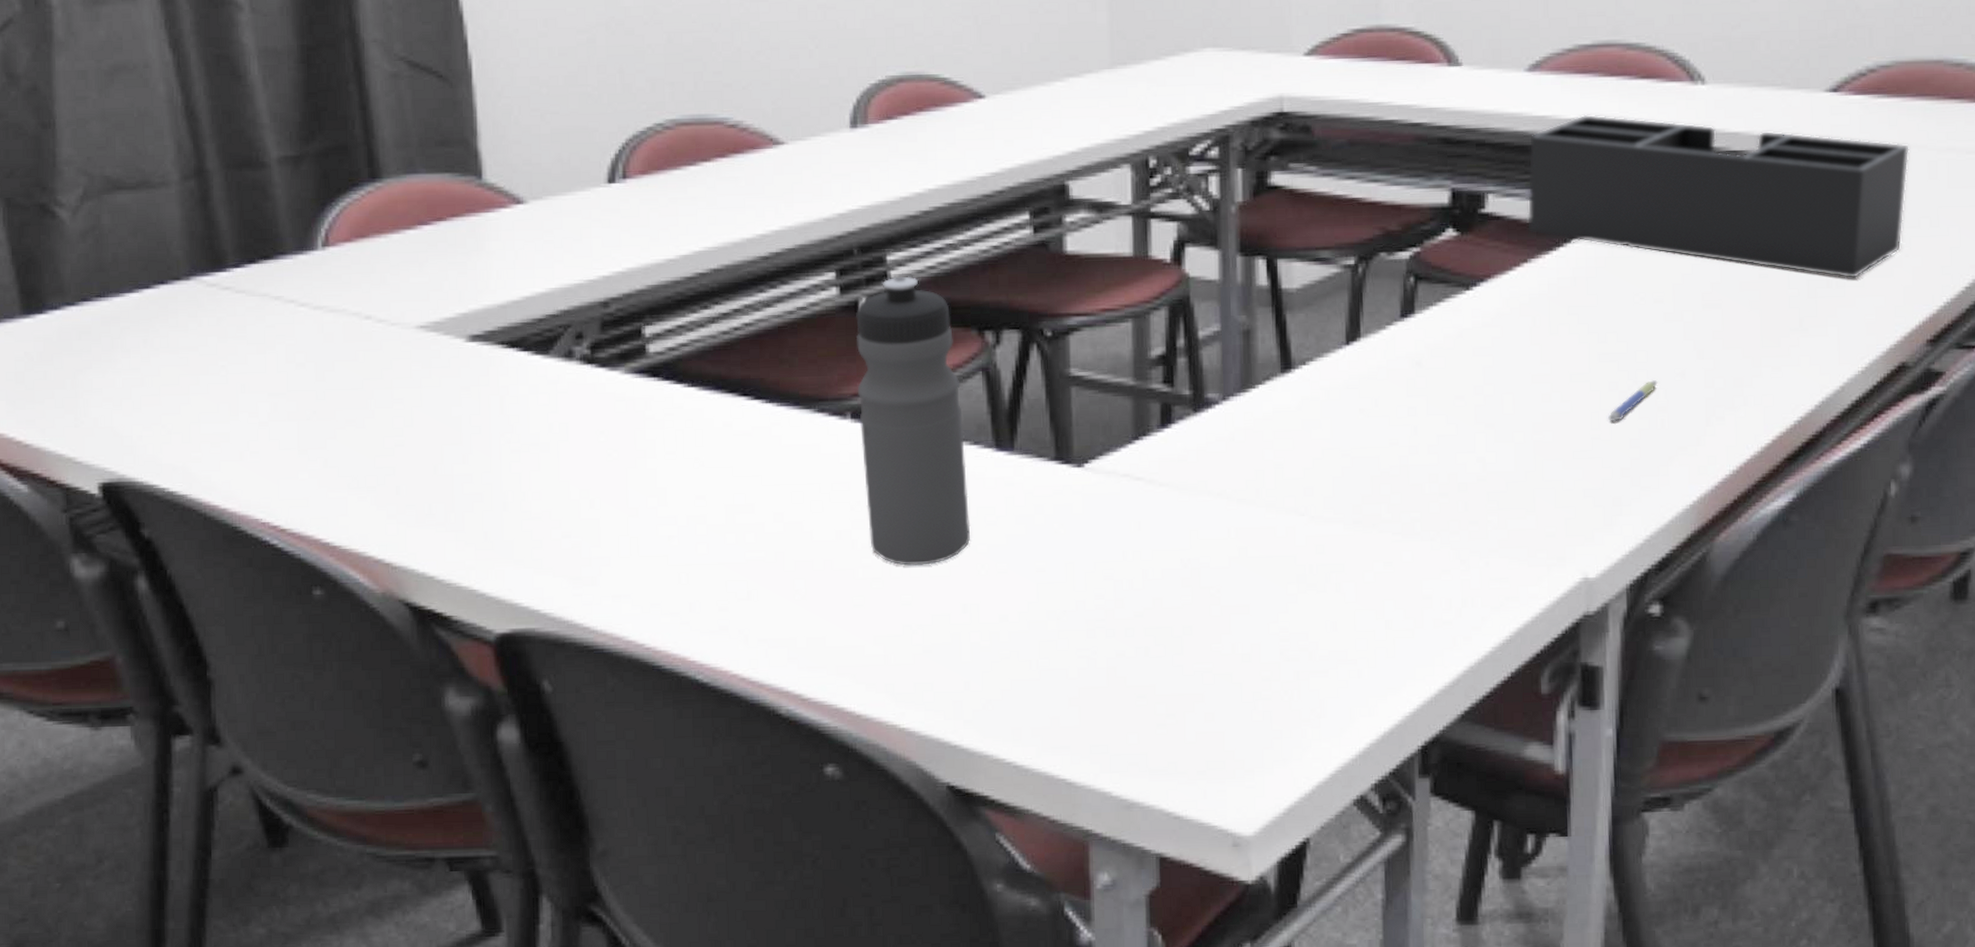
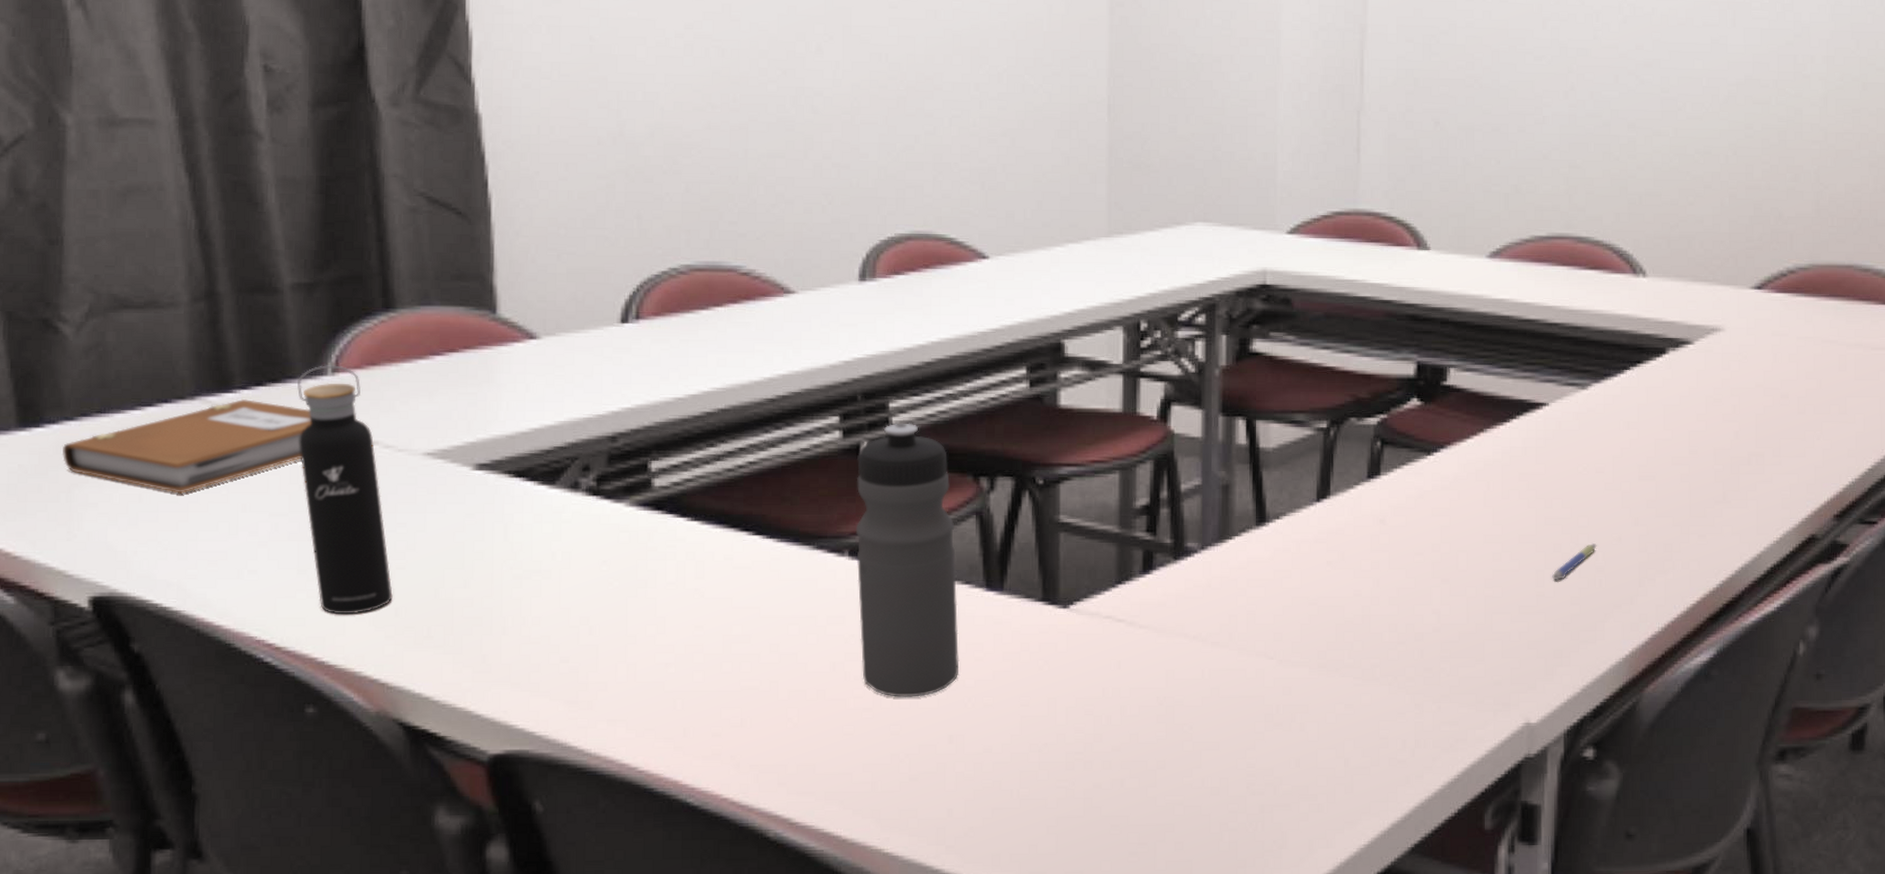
notebook: none [66,278,305,376] -> present [63,399,312,494]
water bottle: none [289,239,393,495] -> present [297,365,393,615]
desk organizer: present [1526,114,1910,279] -> none [1484,299,1823,458]

